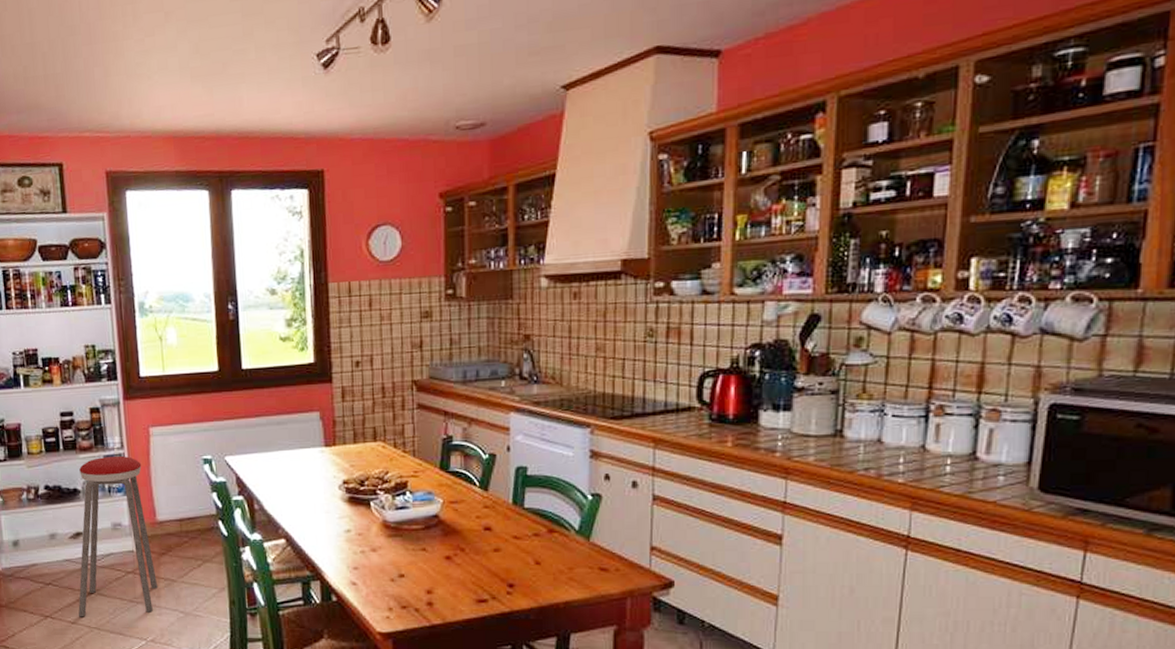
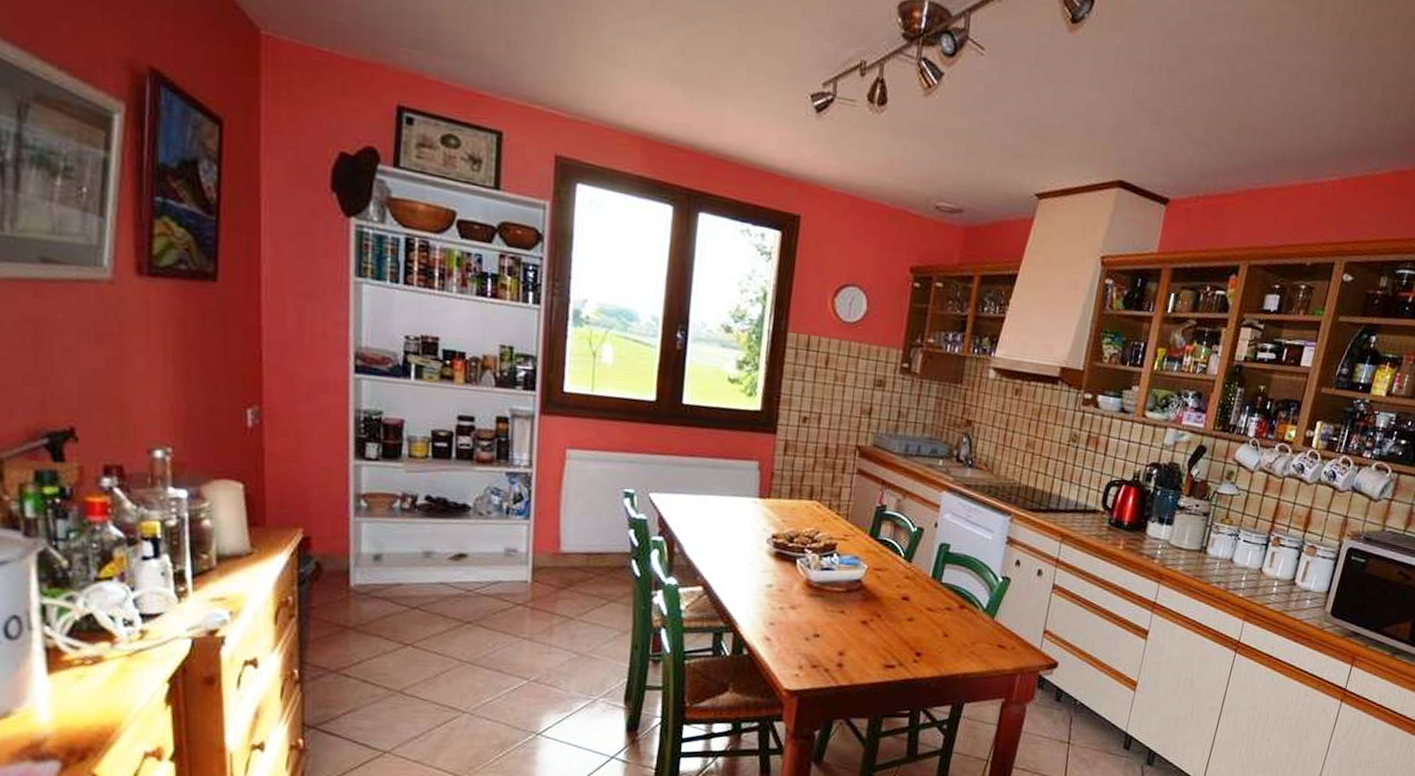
music stool: present [78,455,158,617] -> none [449,473,552,650]

